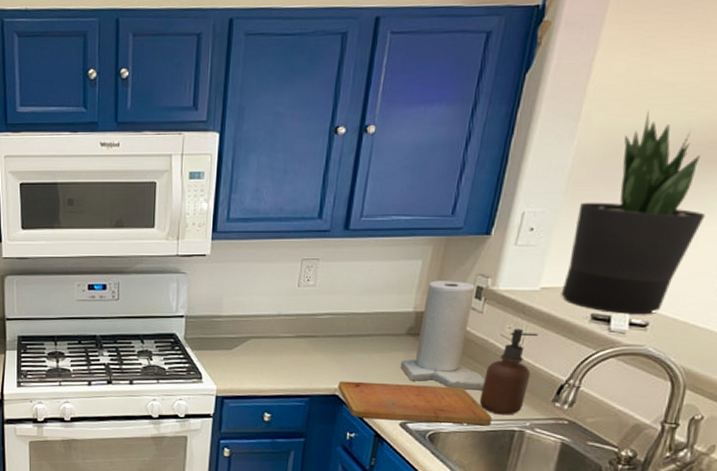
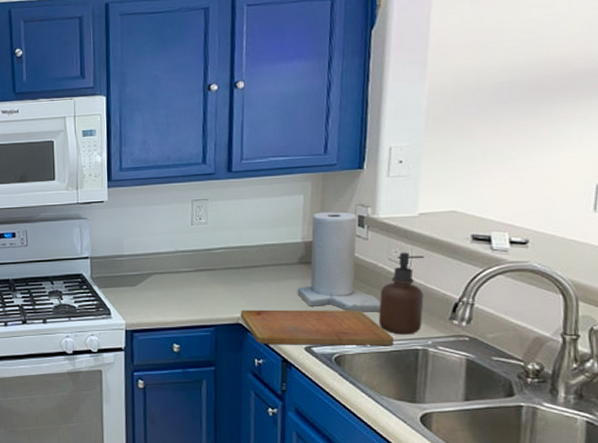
planter: present [561,111,706,314] -> none [438,55,561,233]

